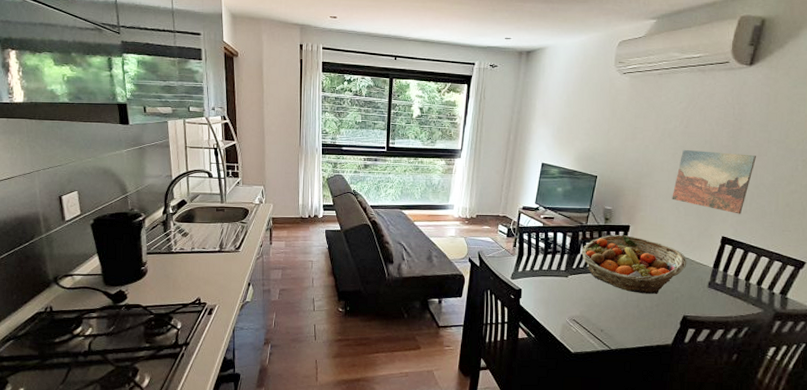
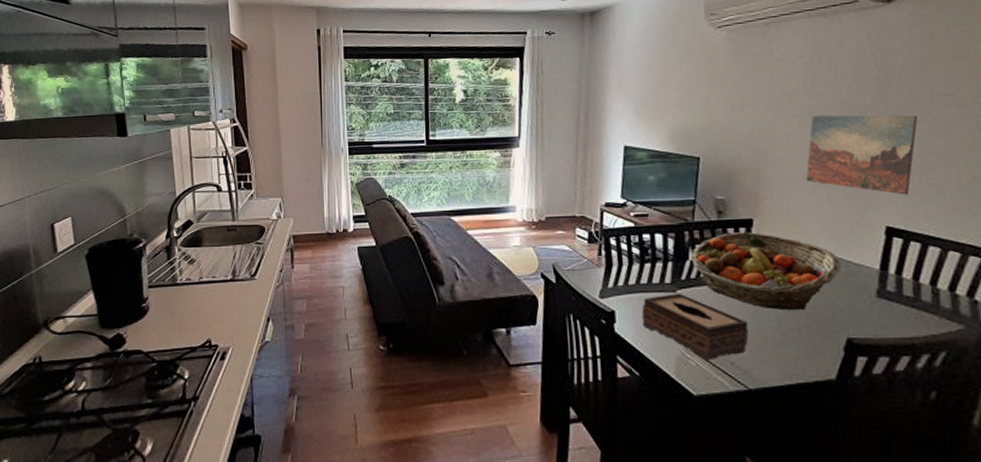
tissue box: none [540,278,616,328] -> present [641,293,749,361]

